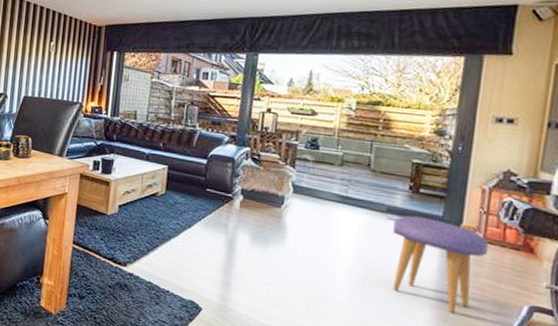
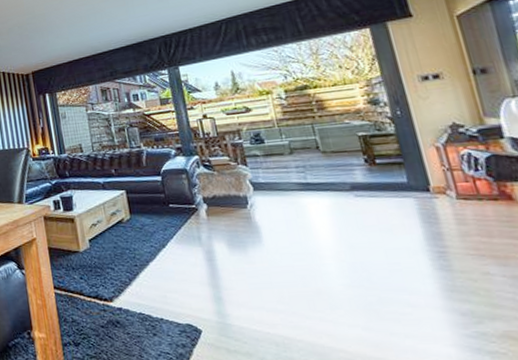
stool: present [392,215,490,313] -> none [362,187,471,280]

